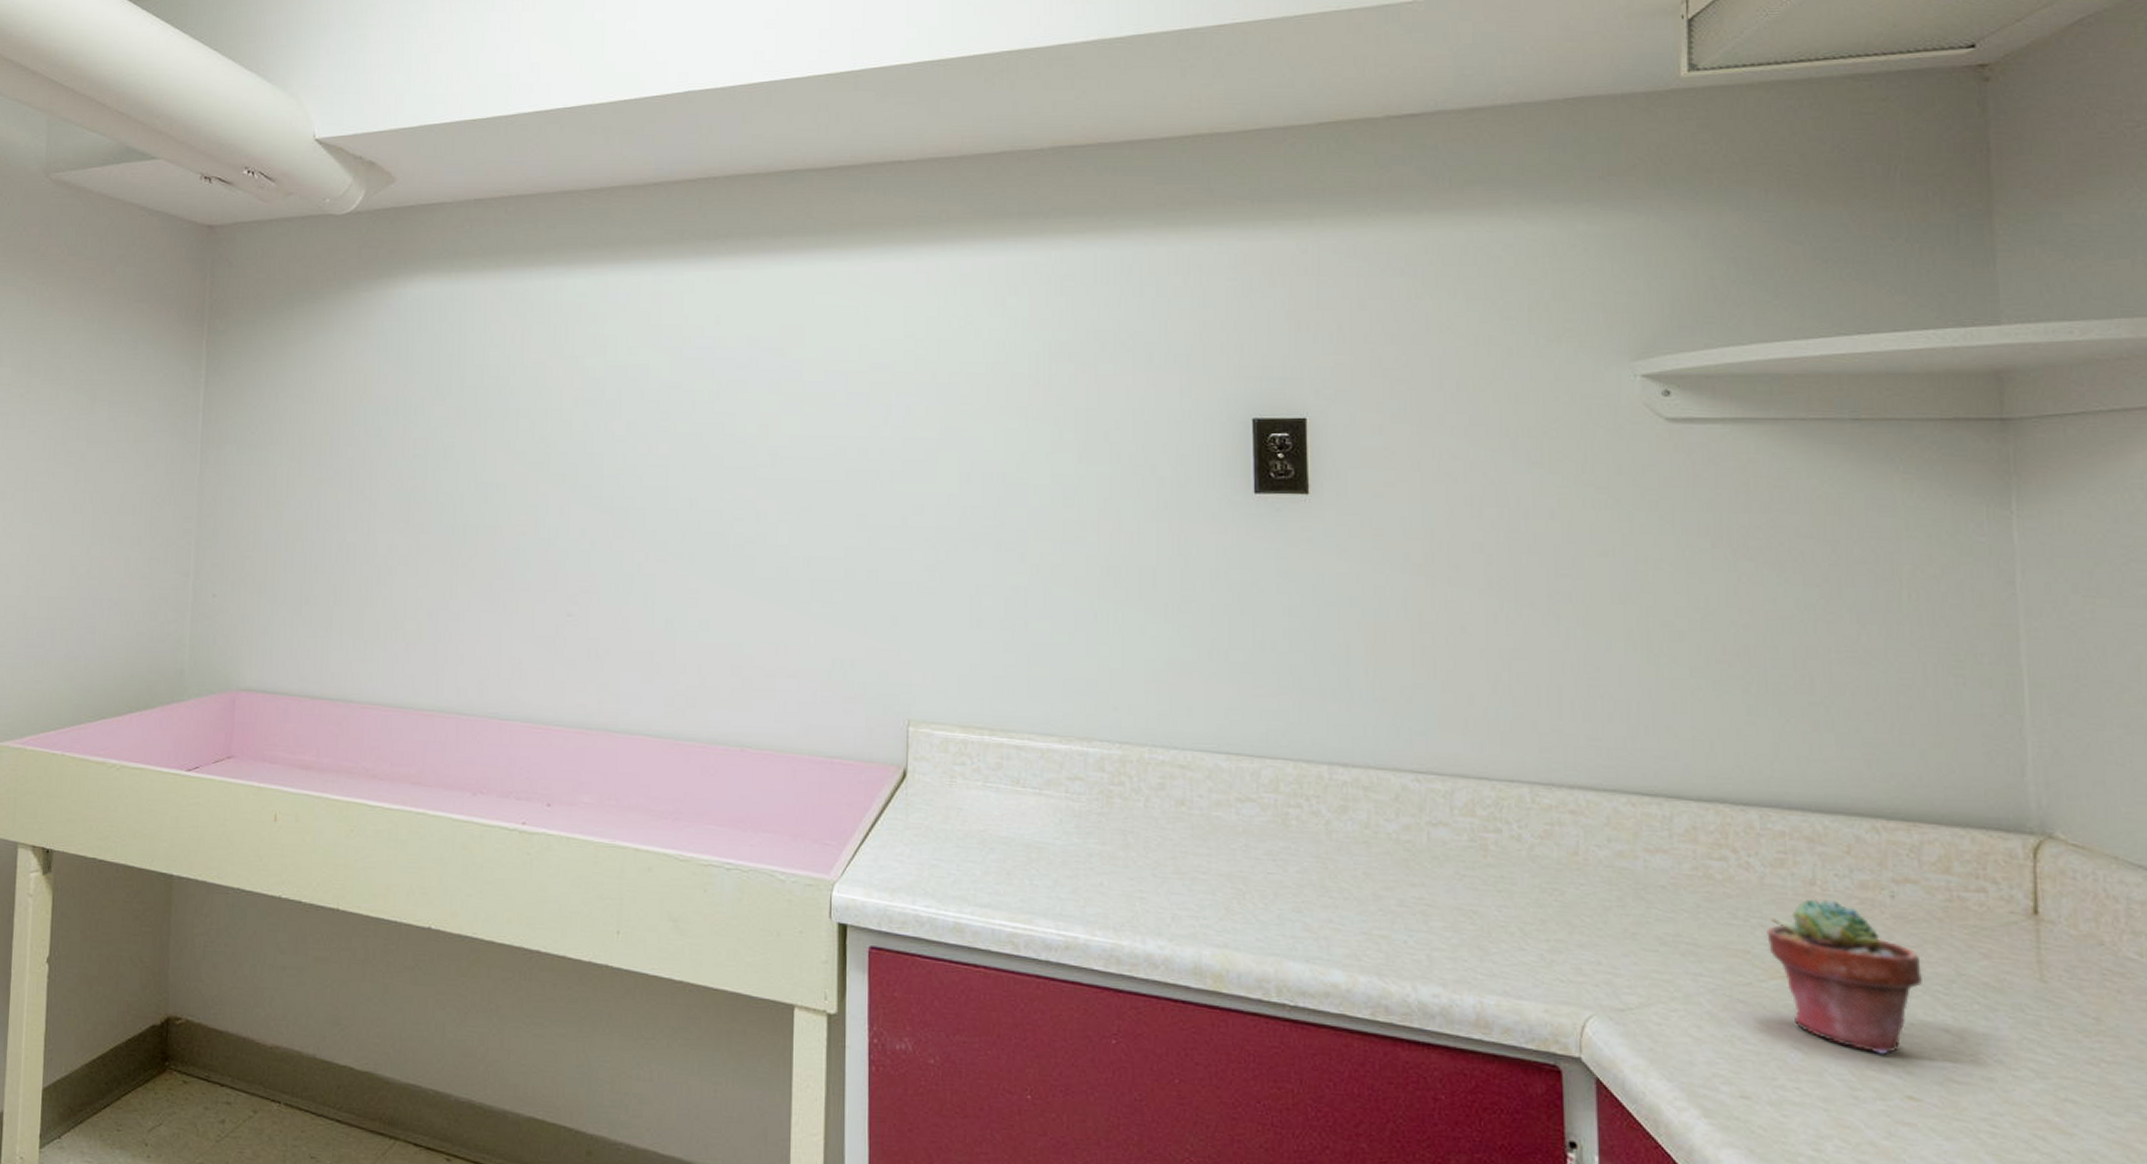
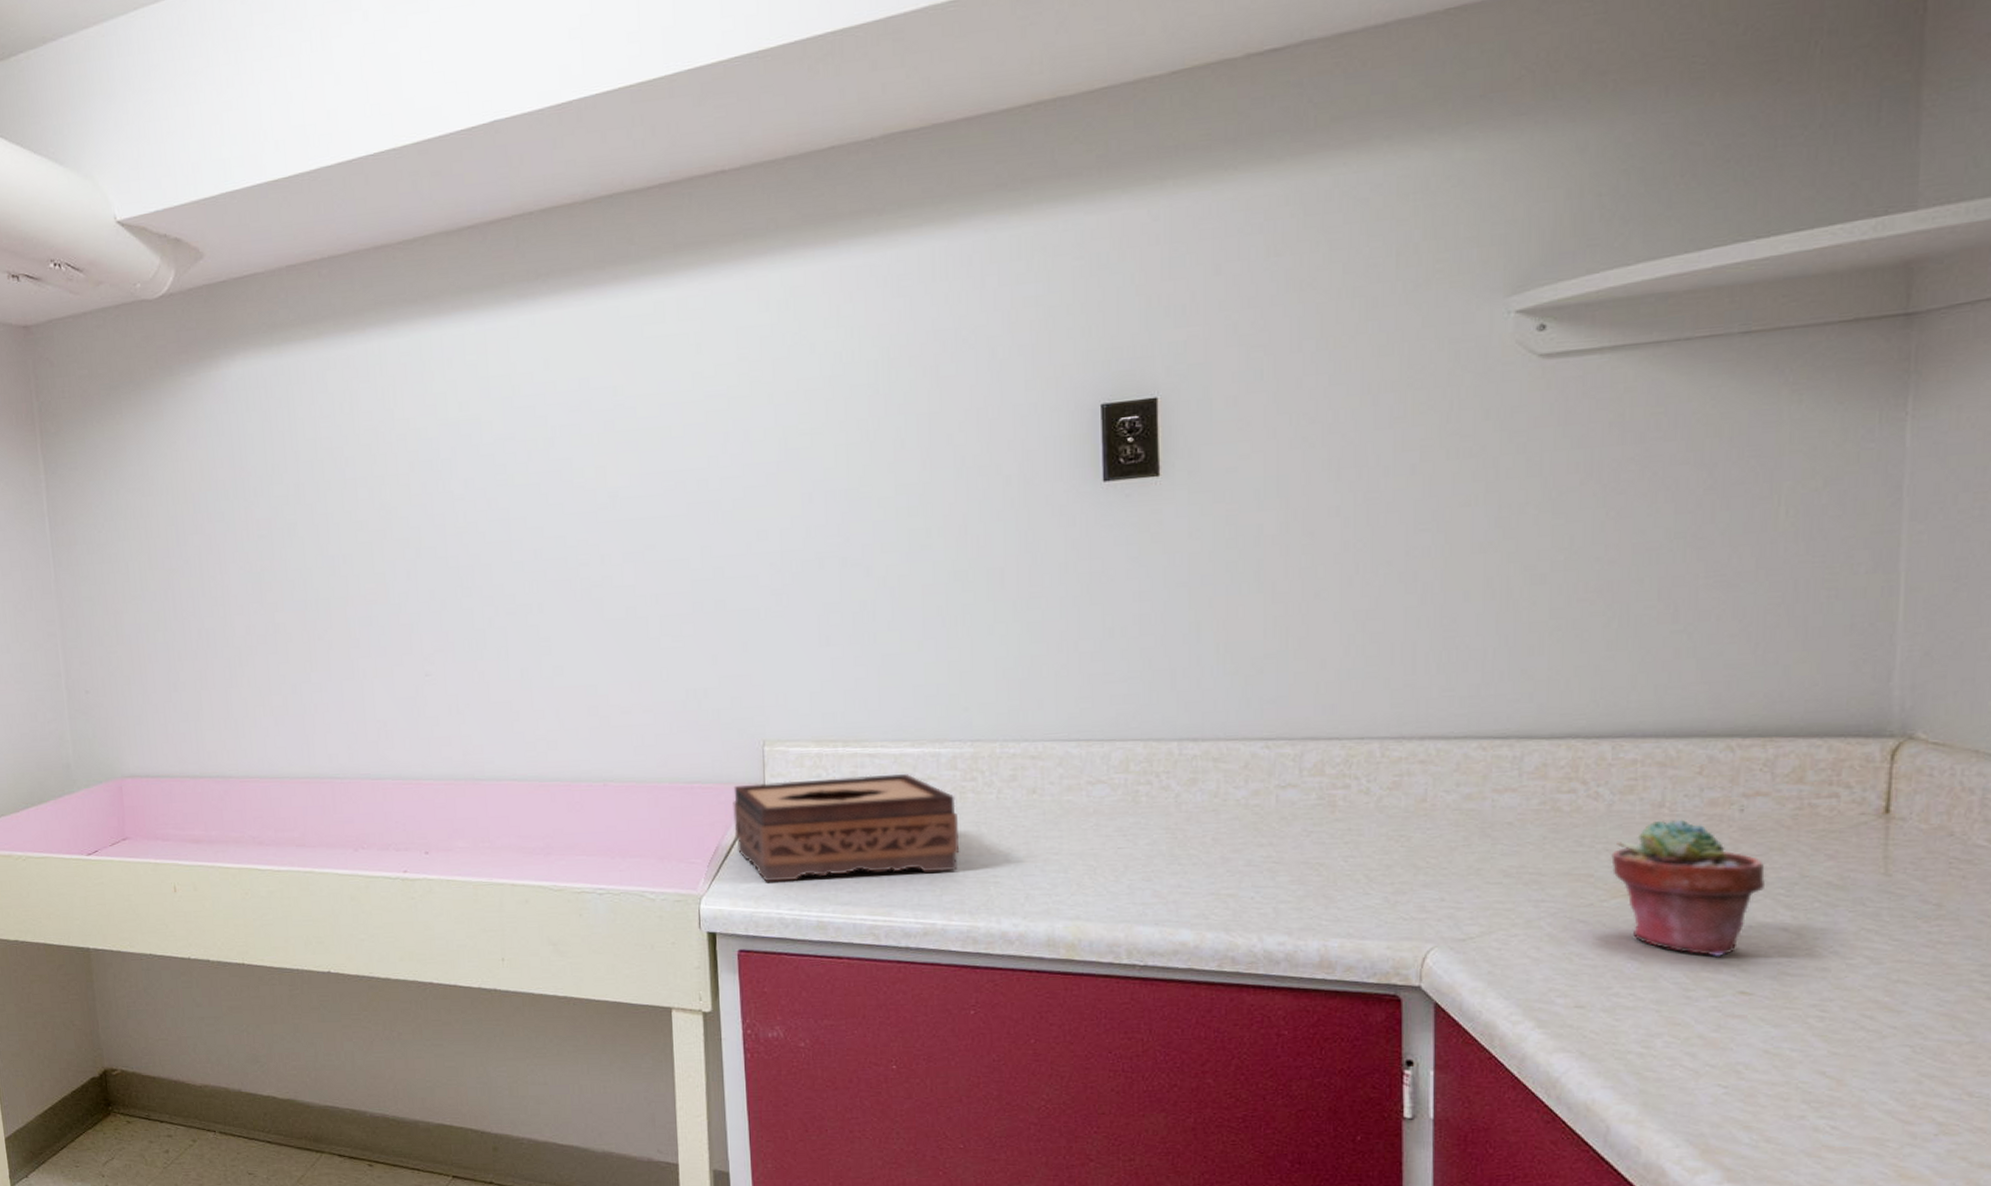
tissue box: none [873,765,1105,881] -> present [733,774,960,882]

